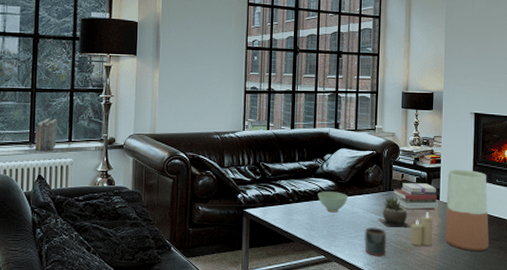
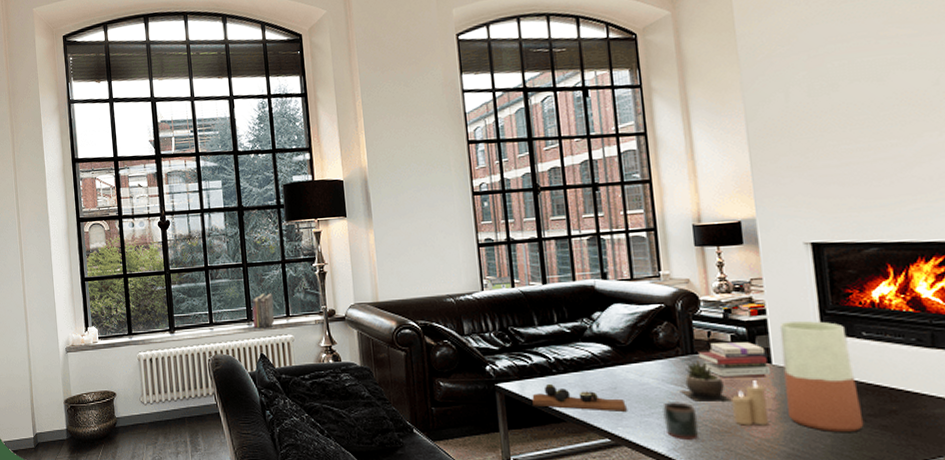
decorative tray: none [271,210,339,234] -> present [532,383,627,411]
bowl: present [317,191,349,213] -> none [589,358,634,385]

